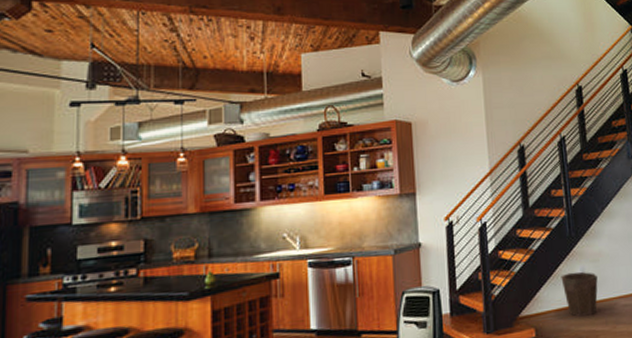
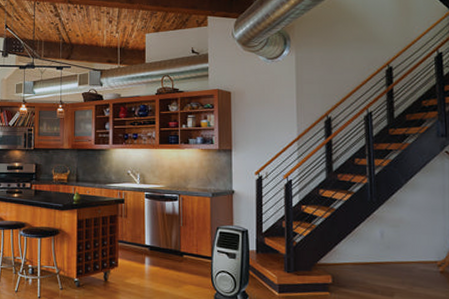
waste bin: present [561,271,598,317] -> none [359,233,397,274]

